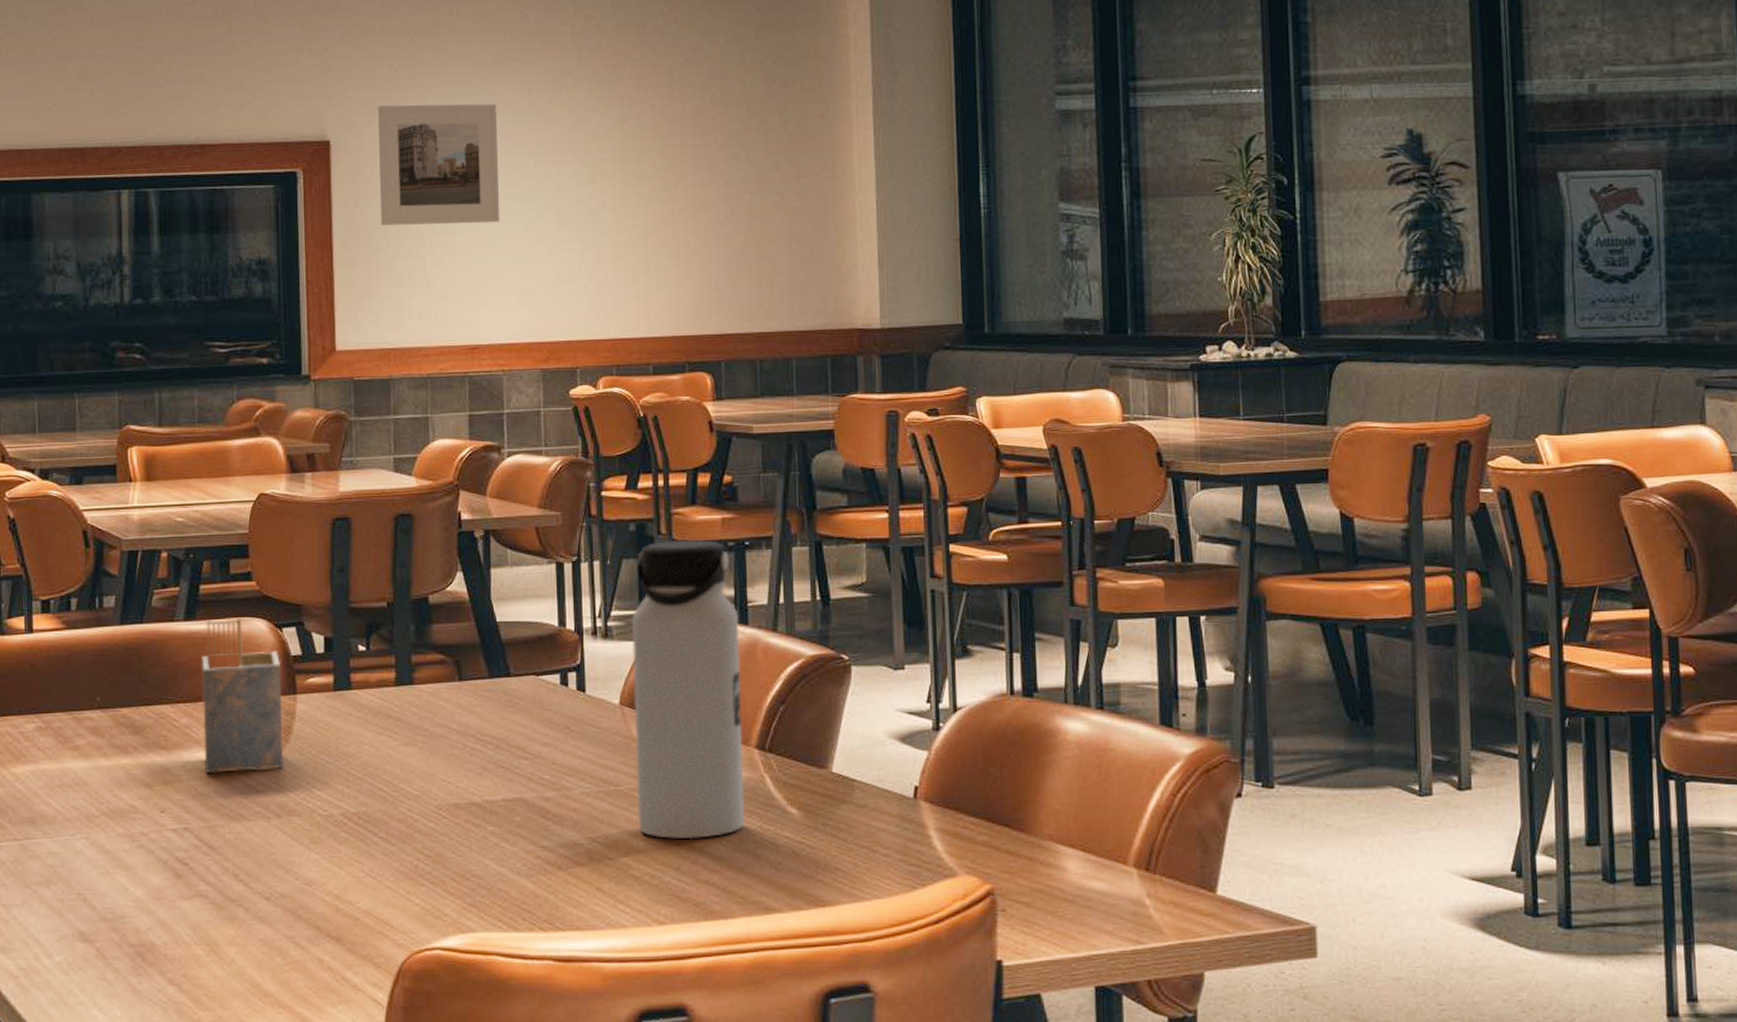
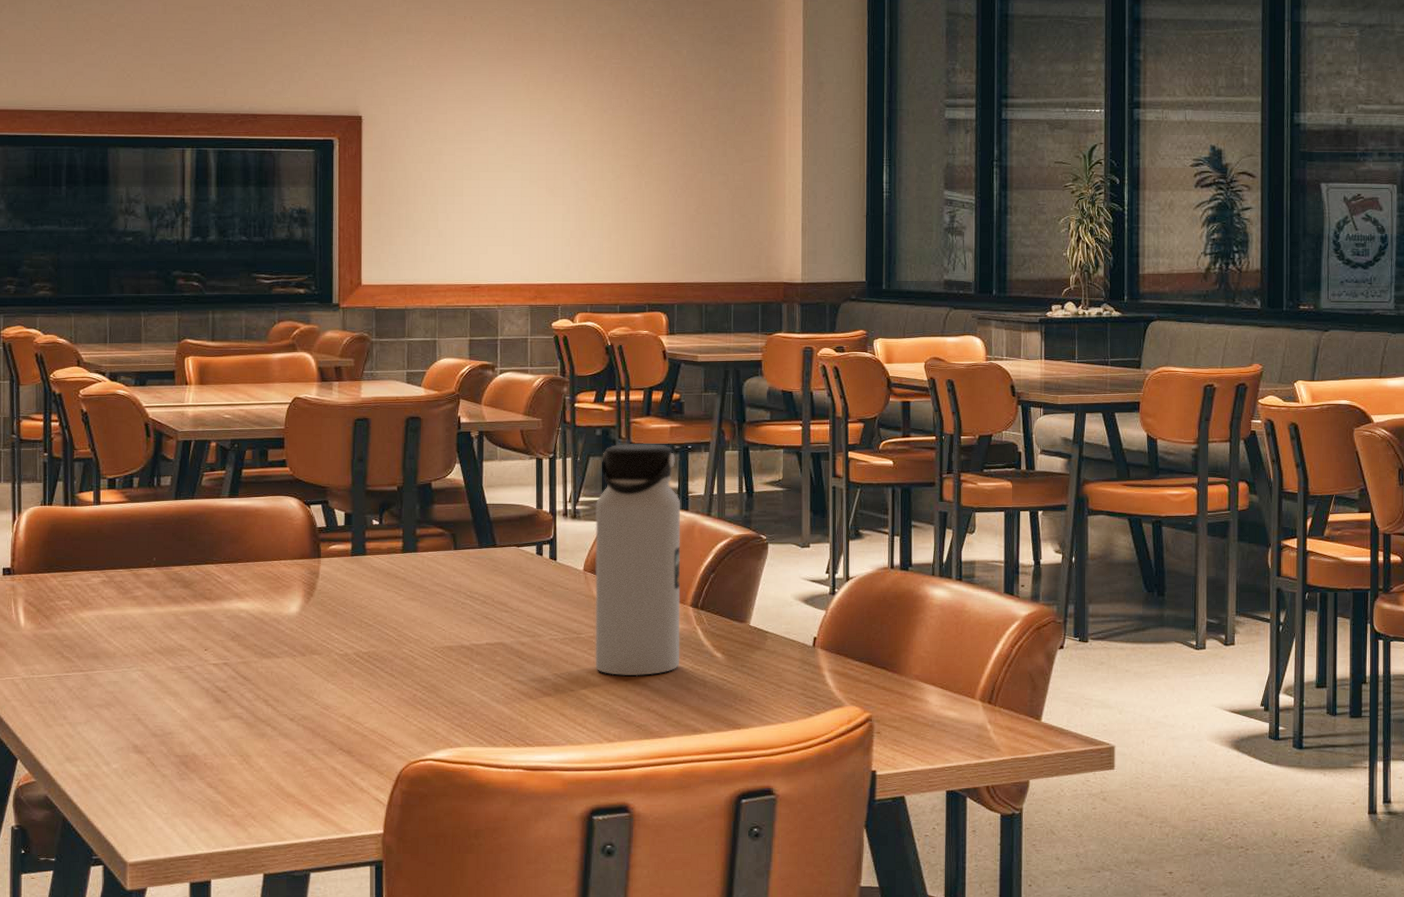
napkin holder: present [202,618,284,774] -> none [242,496,308,620]
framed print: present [377,103,500,226] -> none [402,90,501,188]

